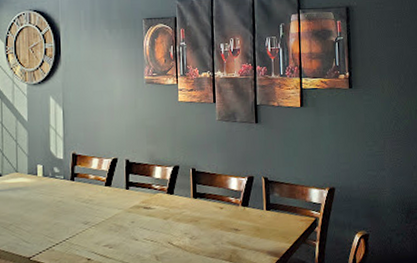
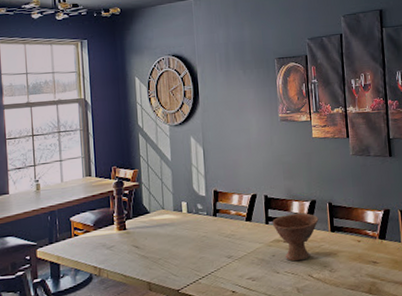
bowl: none [133,178,181,229] -> present [272,213,319,262]

